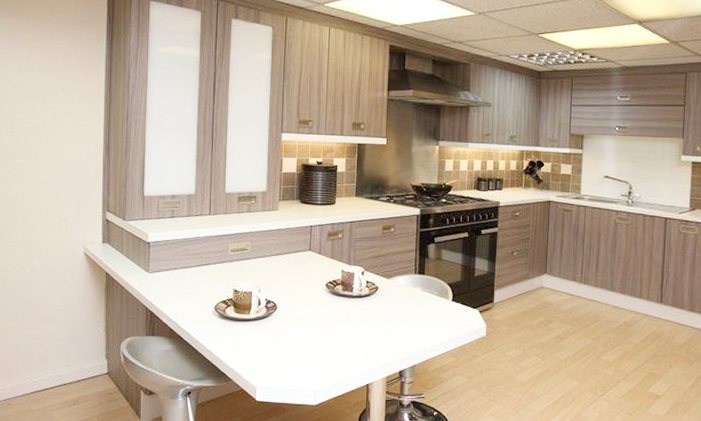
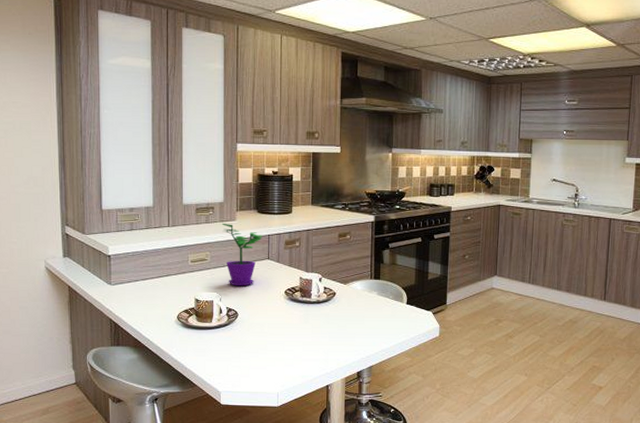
flower pot: none [263,209,305,278] -> present [221,219,263,287]

